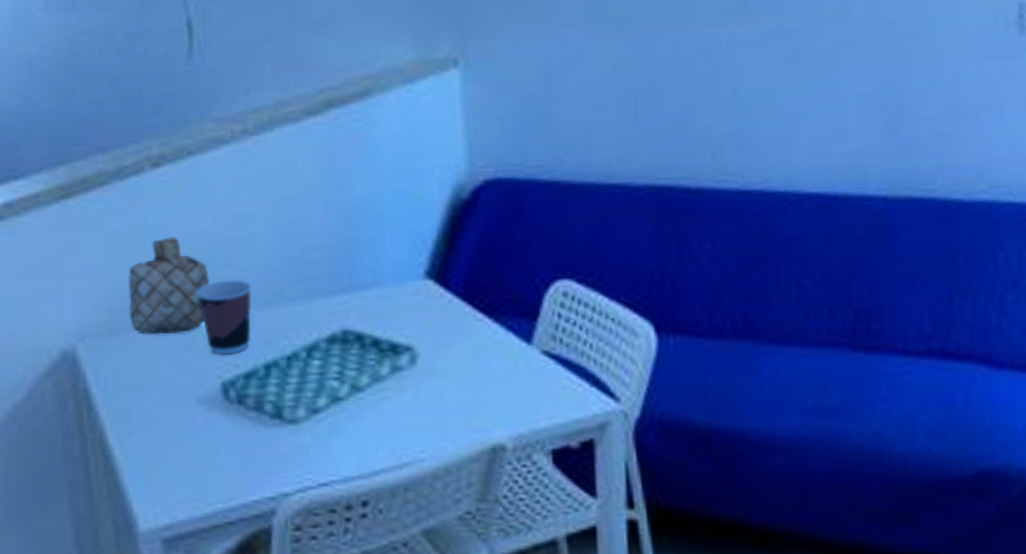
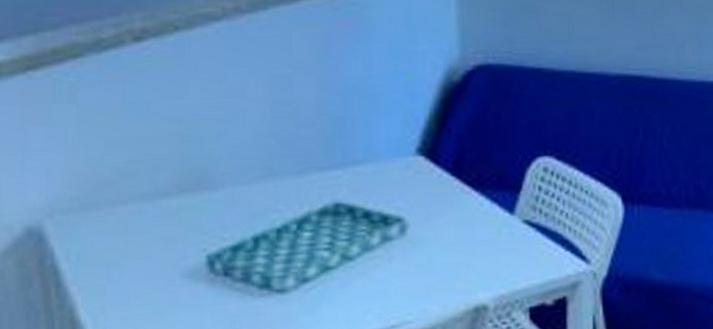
basket: present [128,237,209,335] -> none [104,111,196,210]
cup: present [196,279,252,355] -> none [180,154,242,229]

